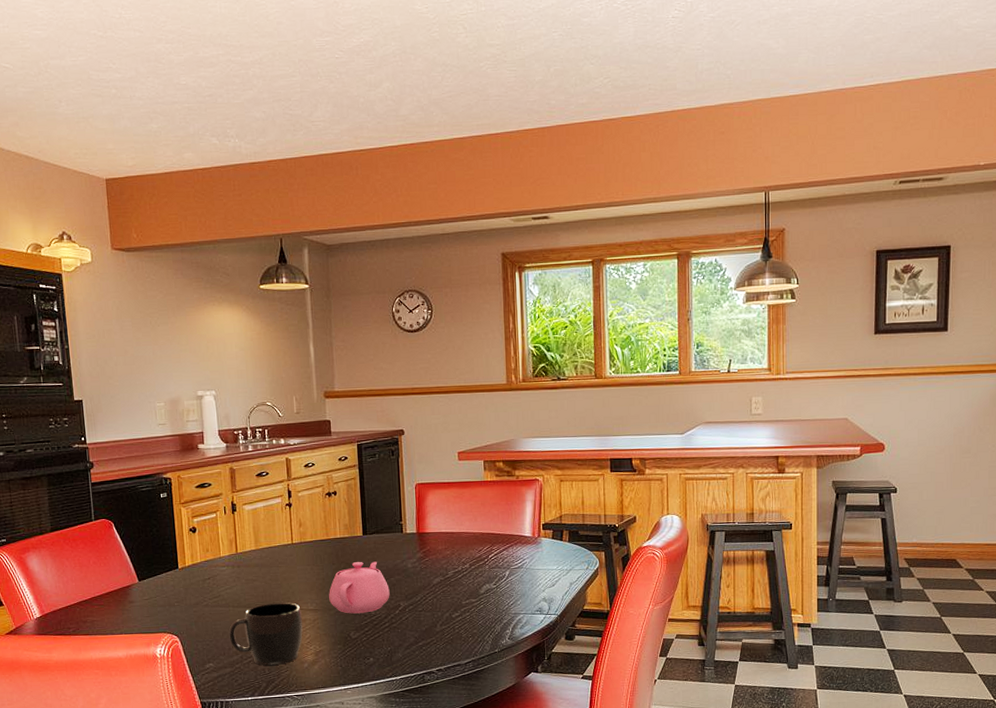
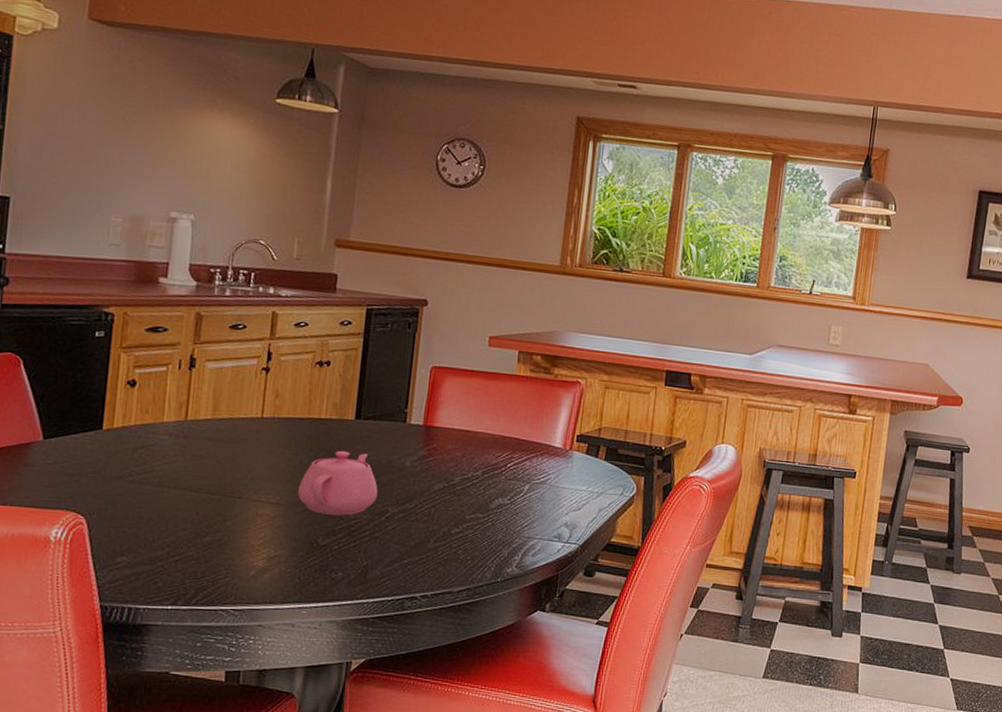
mug: present [229,602,303,666] -> none [155,488,259,569]

